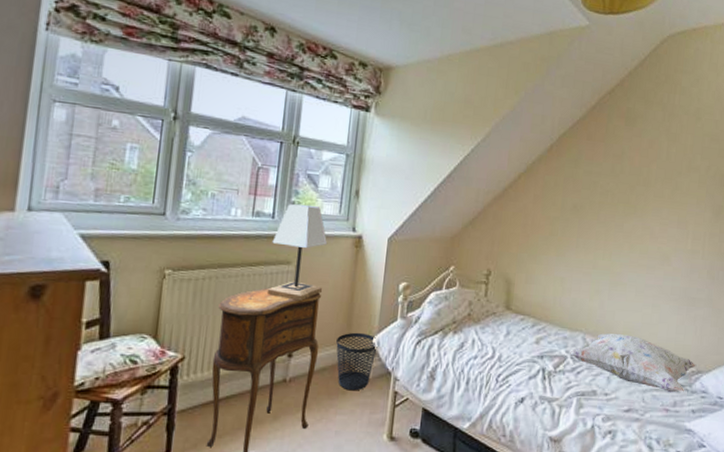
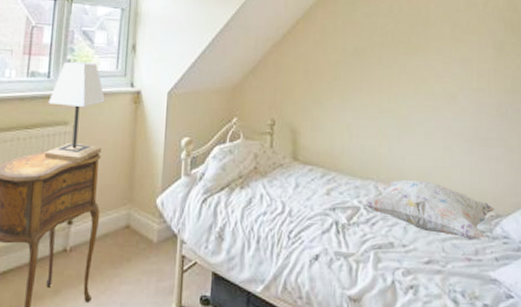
wastebasket: present [336,332,378,391] -> none [118,193,162,257]

